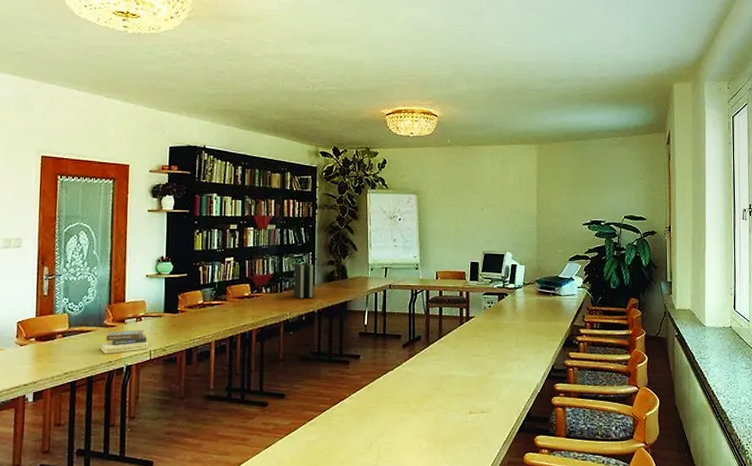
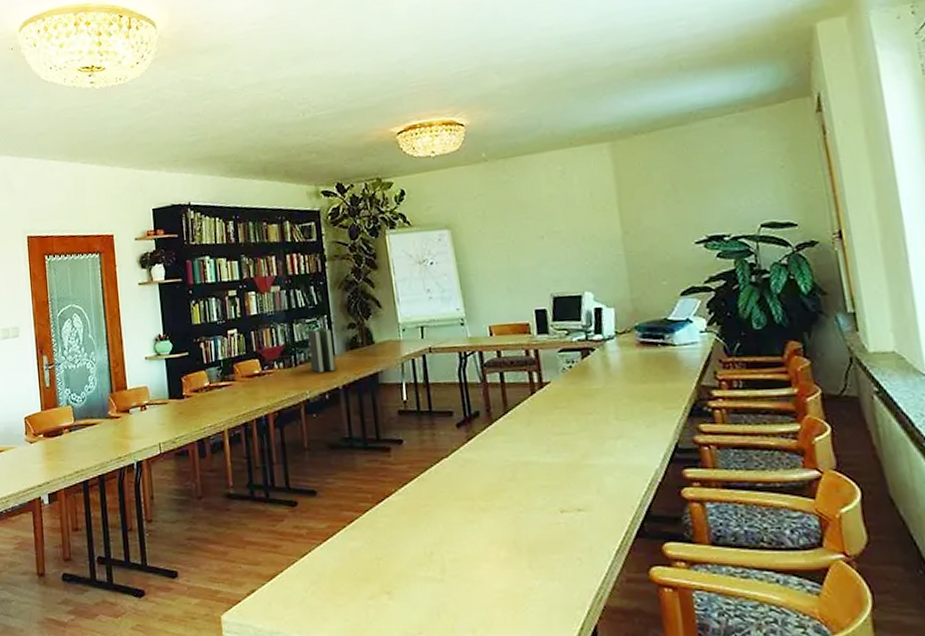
books: present [100,329,149,354] -> none [107,419,158,449]

